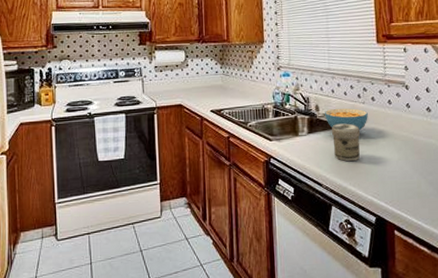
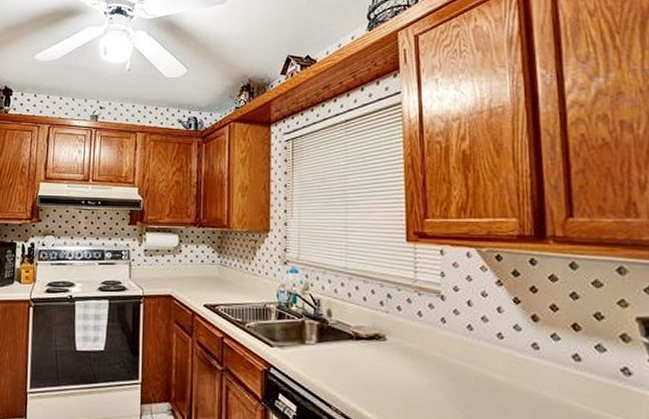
cereal bowl: present [324,108,368,130] -> none [337,315,392,344]
jar: present [332,123,360,162] -> none [346,334,381,382]

